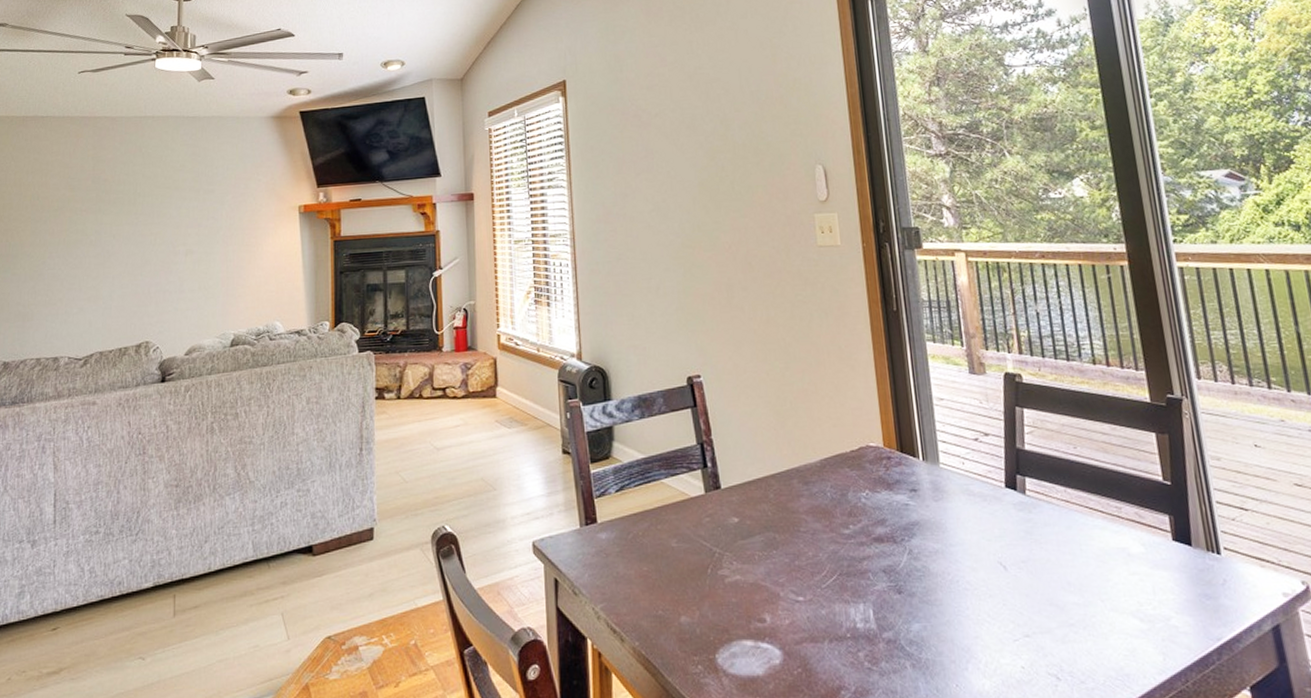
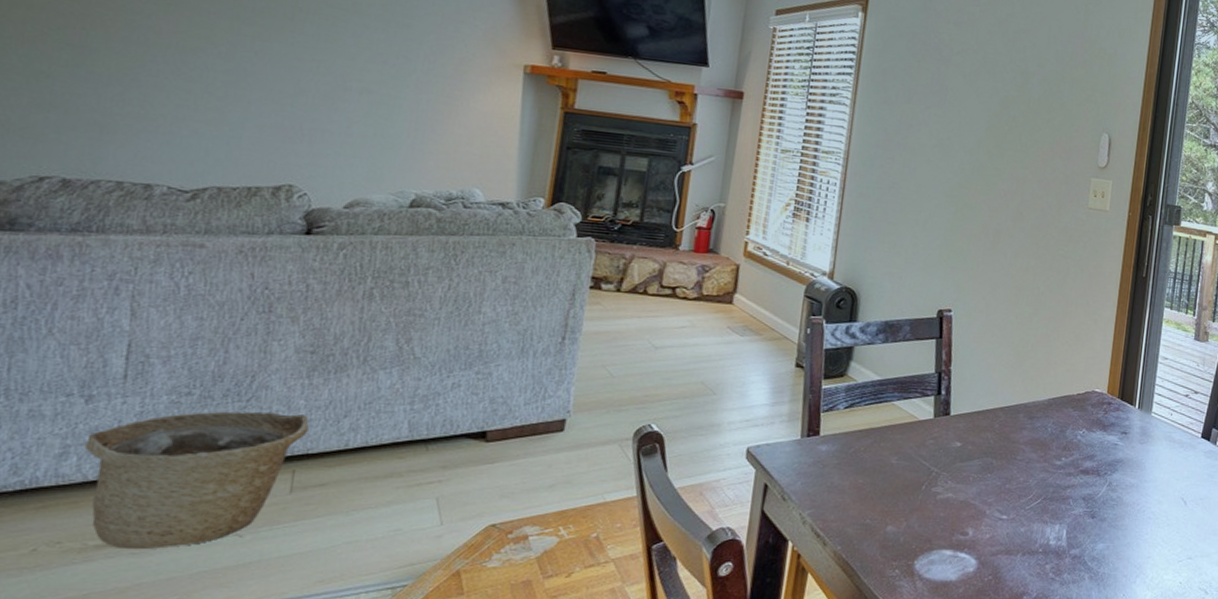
basket: none [33,543,181,676] -> present [84,411,309,550]

